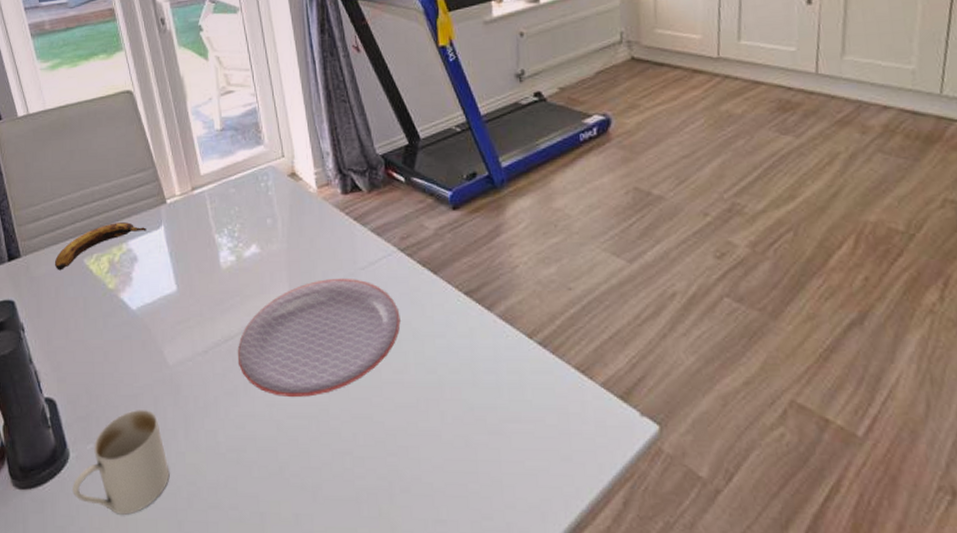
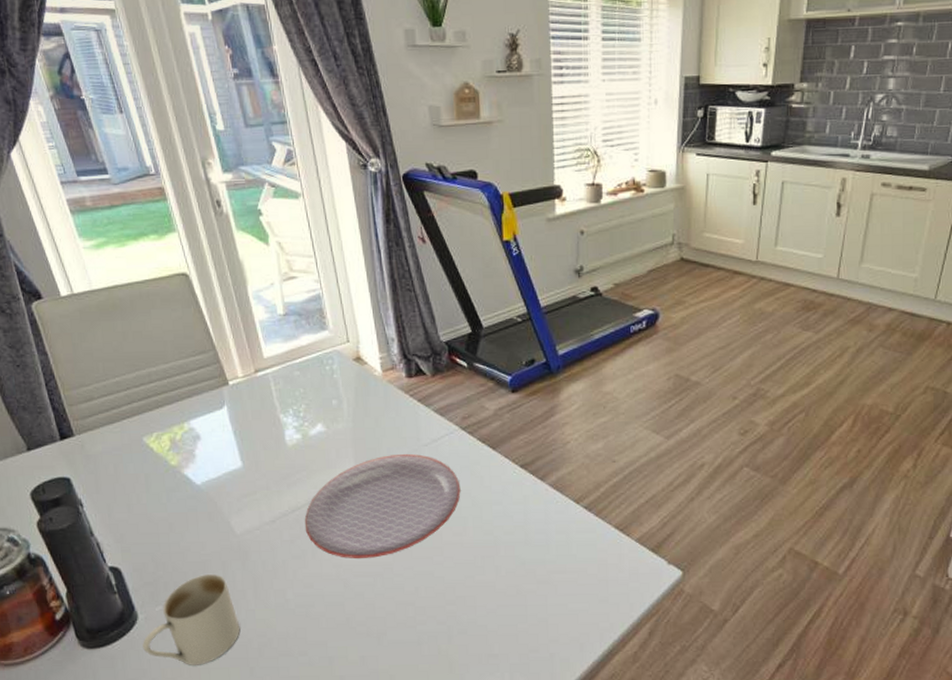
banana: present [54,222,146,271] -> none [111,403,209,449]

